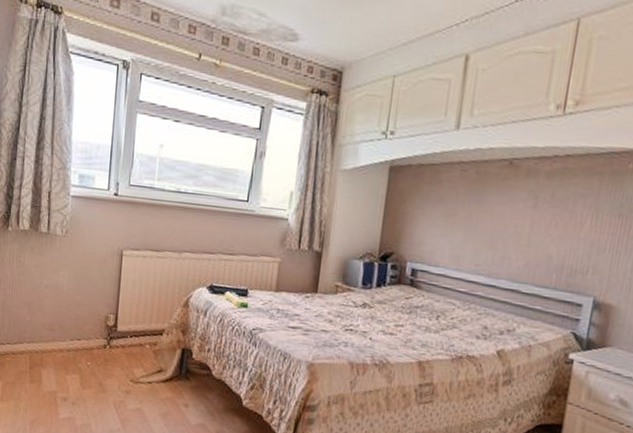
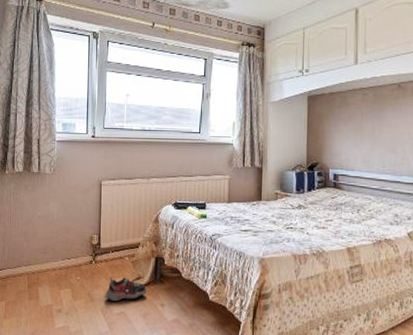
shoe: none [120,367,169,396] -> present [106,277,147,302]

